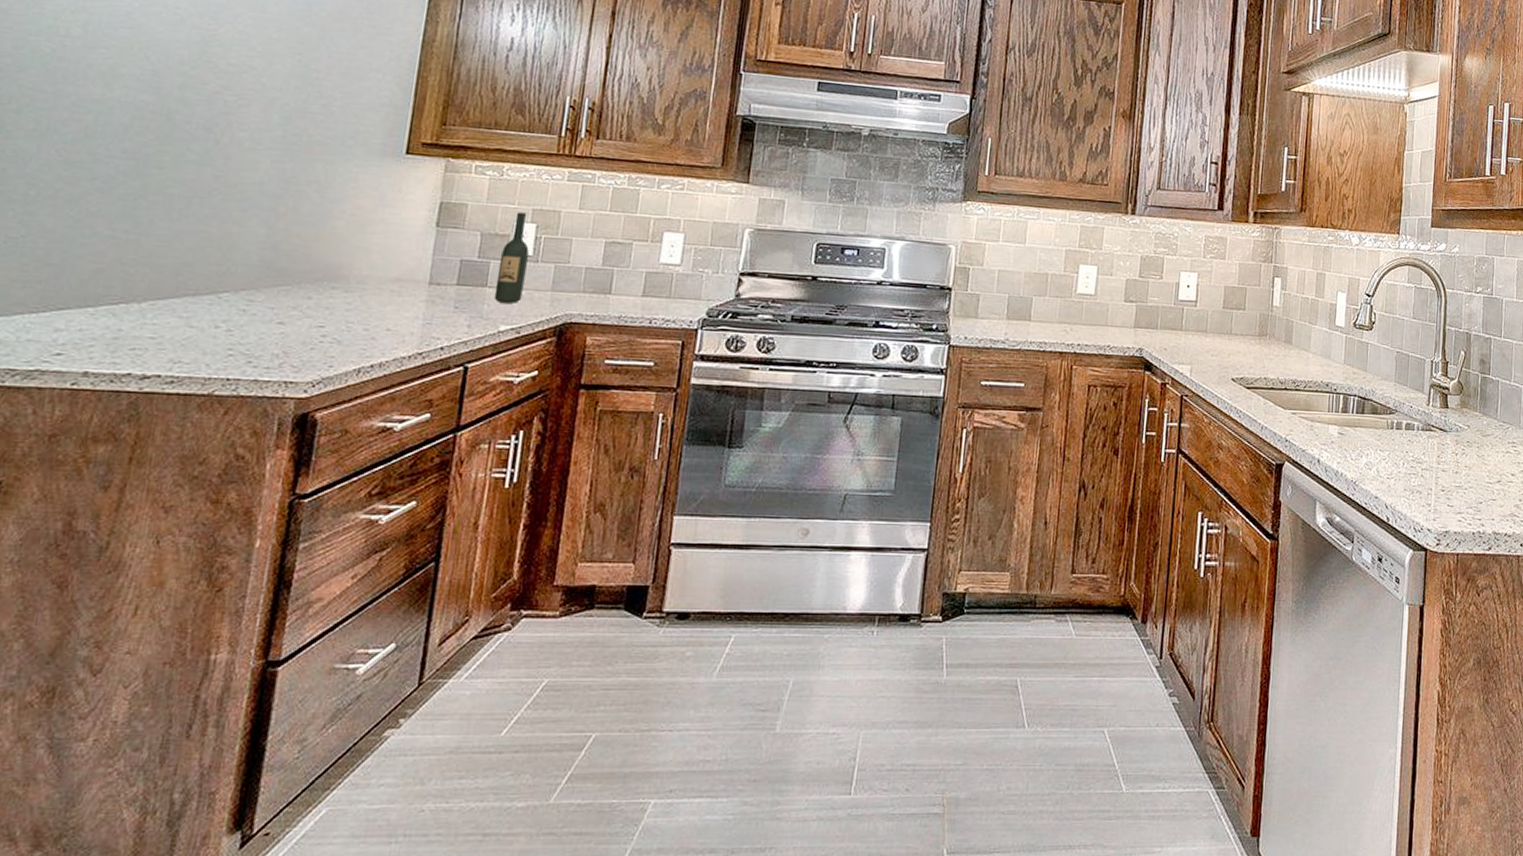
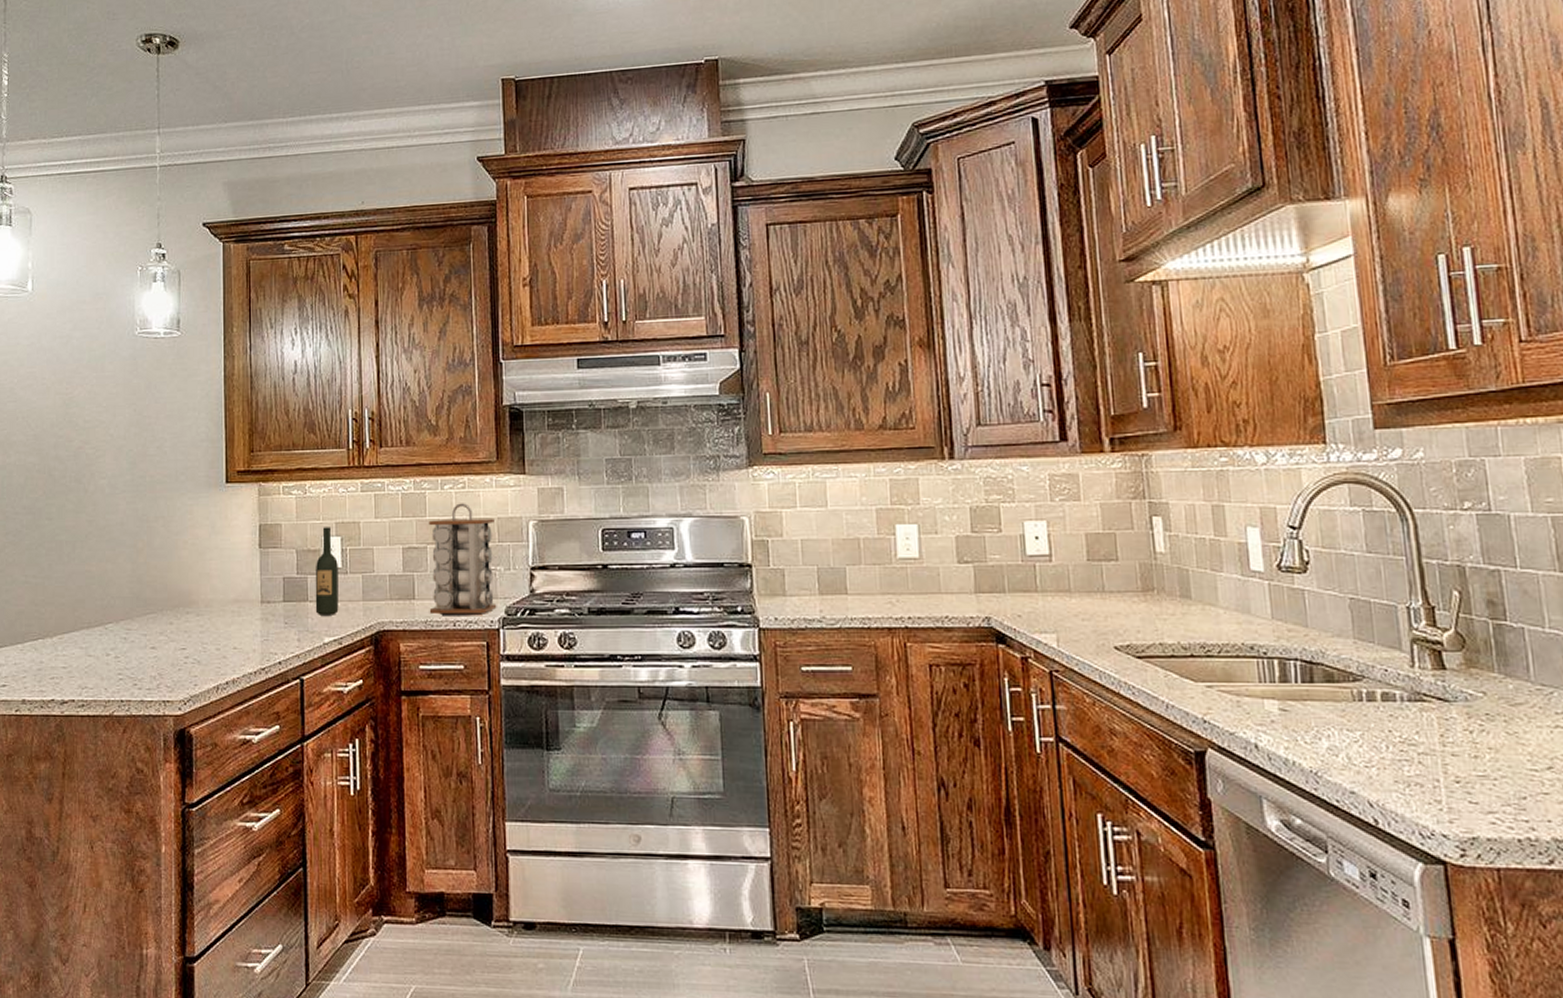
spice rack: none [624,204,710,315] -> present [428,503,497,616]

